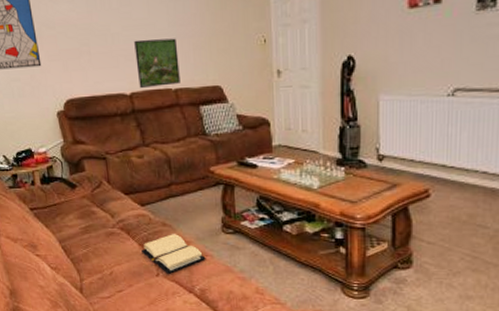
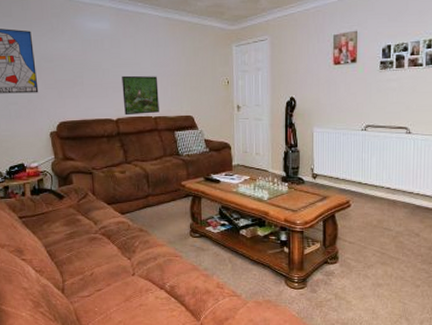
book: present [141,233,206,274] -> none [120,237,176,273]

